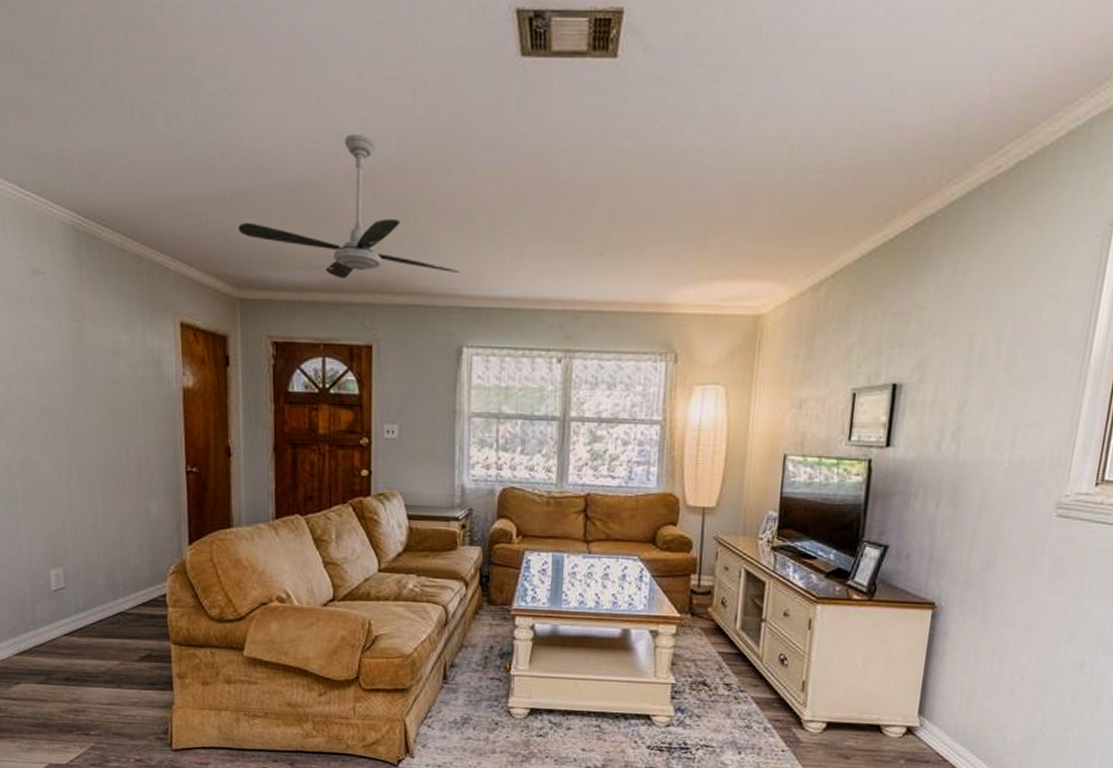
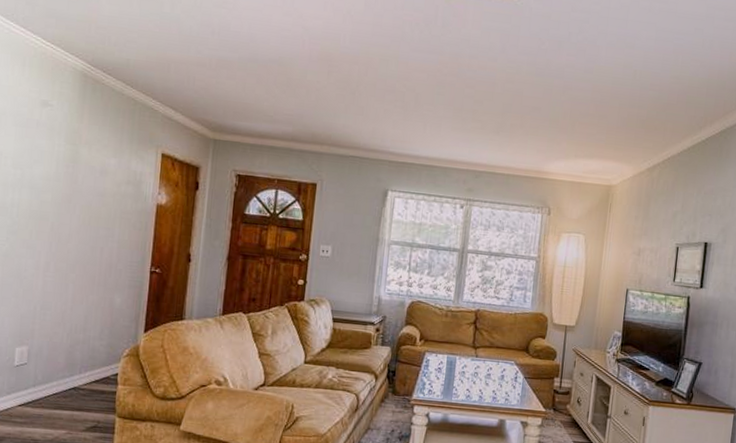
ceiling fan: present [238,133,459,278] -> none [219,28,390,135]

